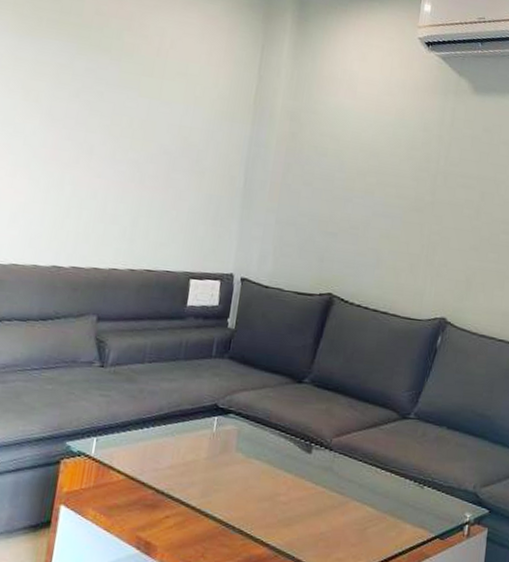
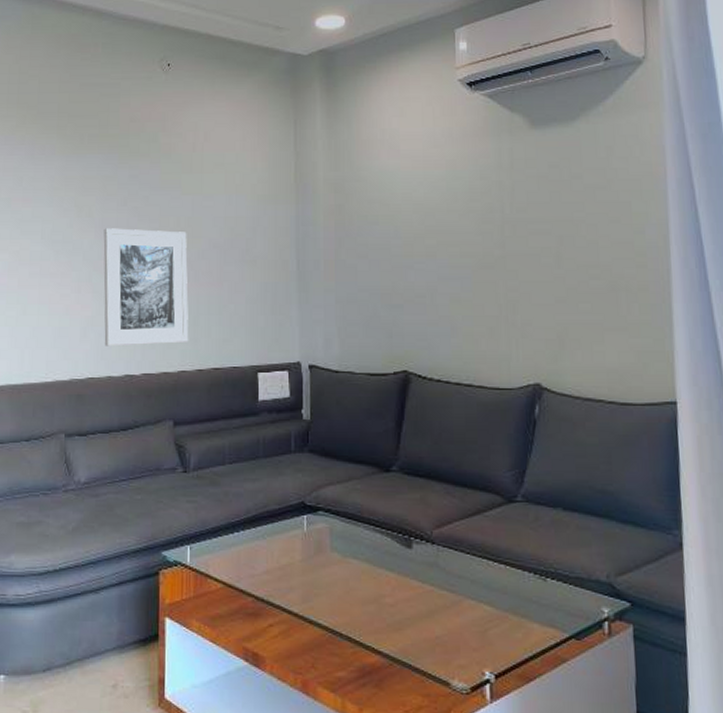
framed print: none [35,116,139,242] -> present [103,228,189,346]

